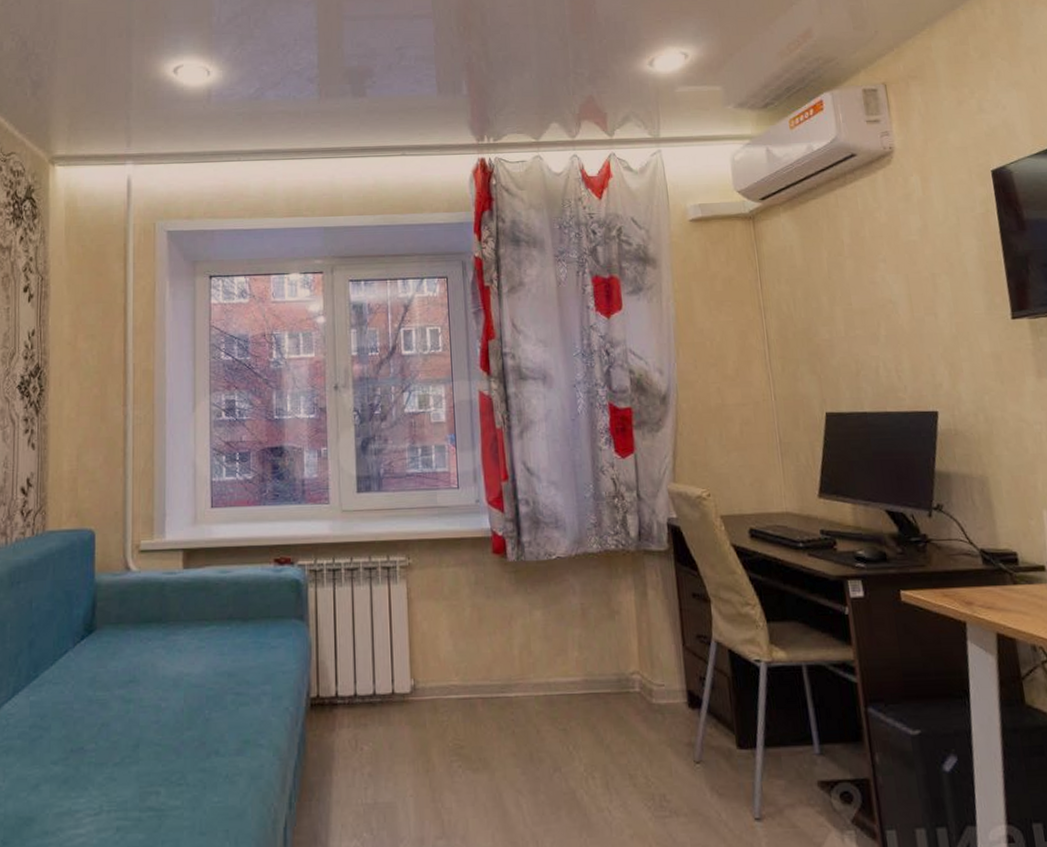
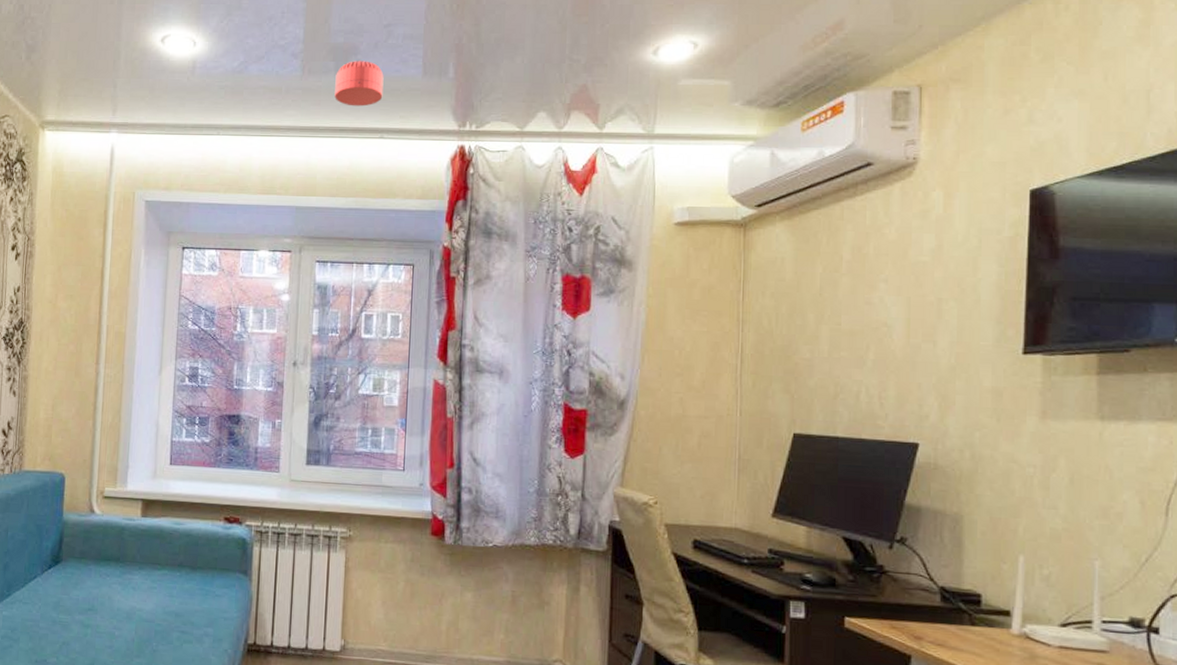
smoke detector: none [353,82,401,126] -> present [334,61,384,107]

